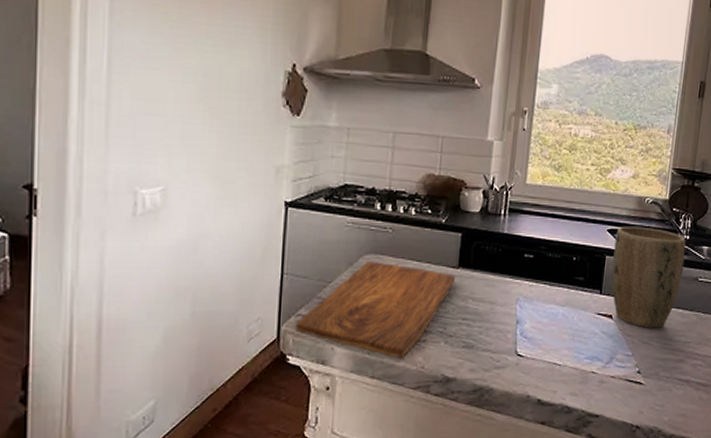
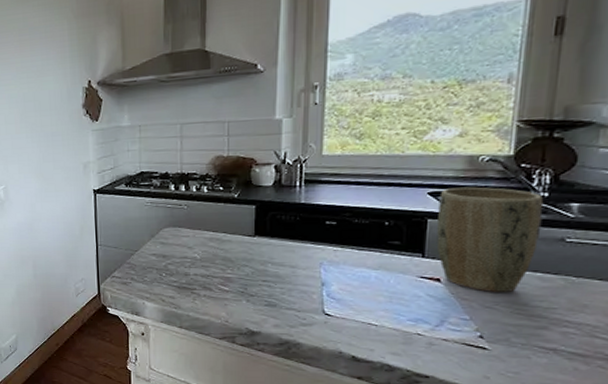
cutting board: present [296,261,455,359] -> none [112,233,252,314]

